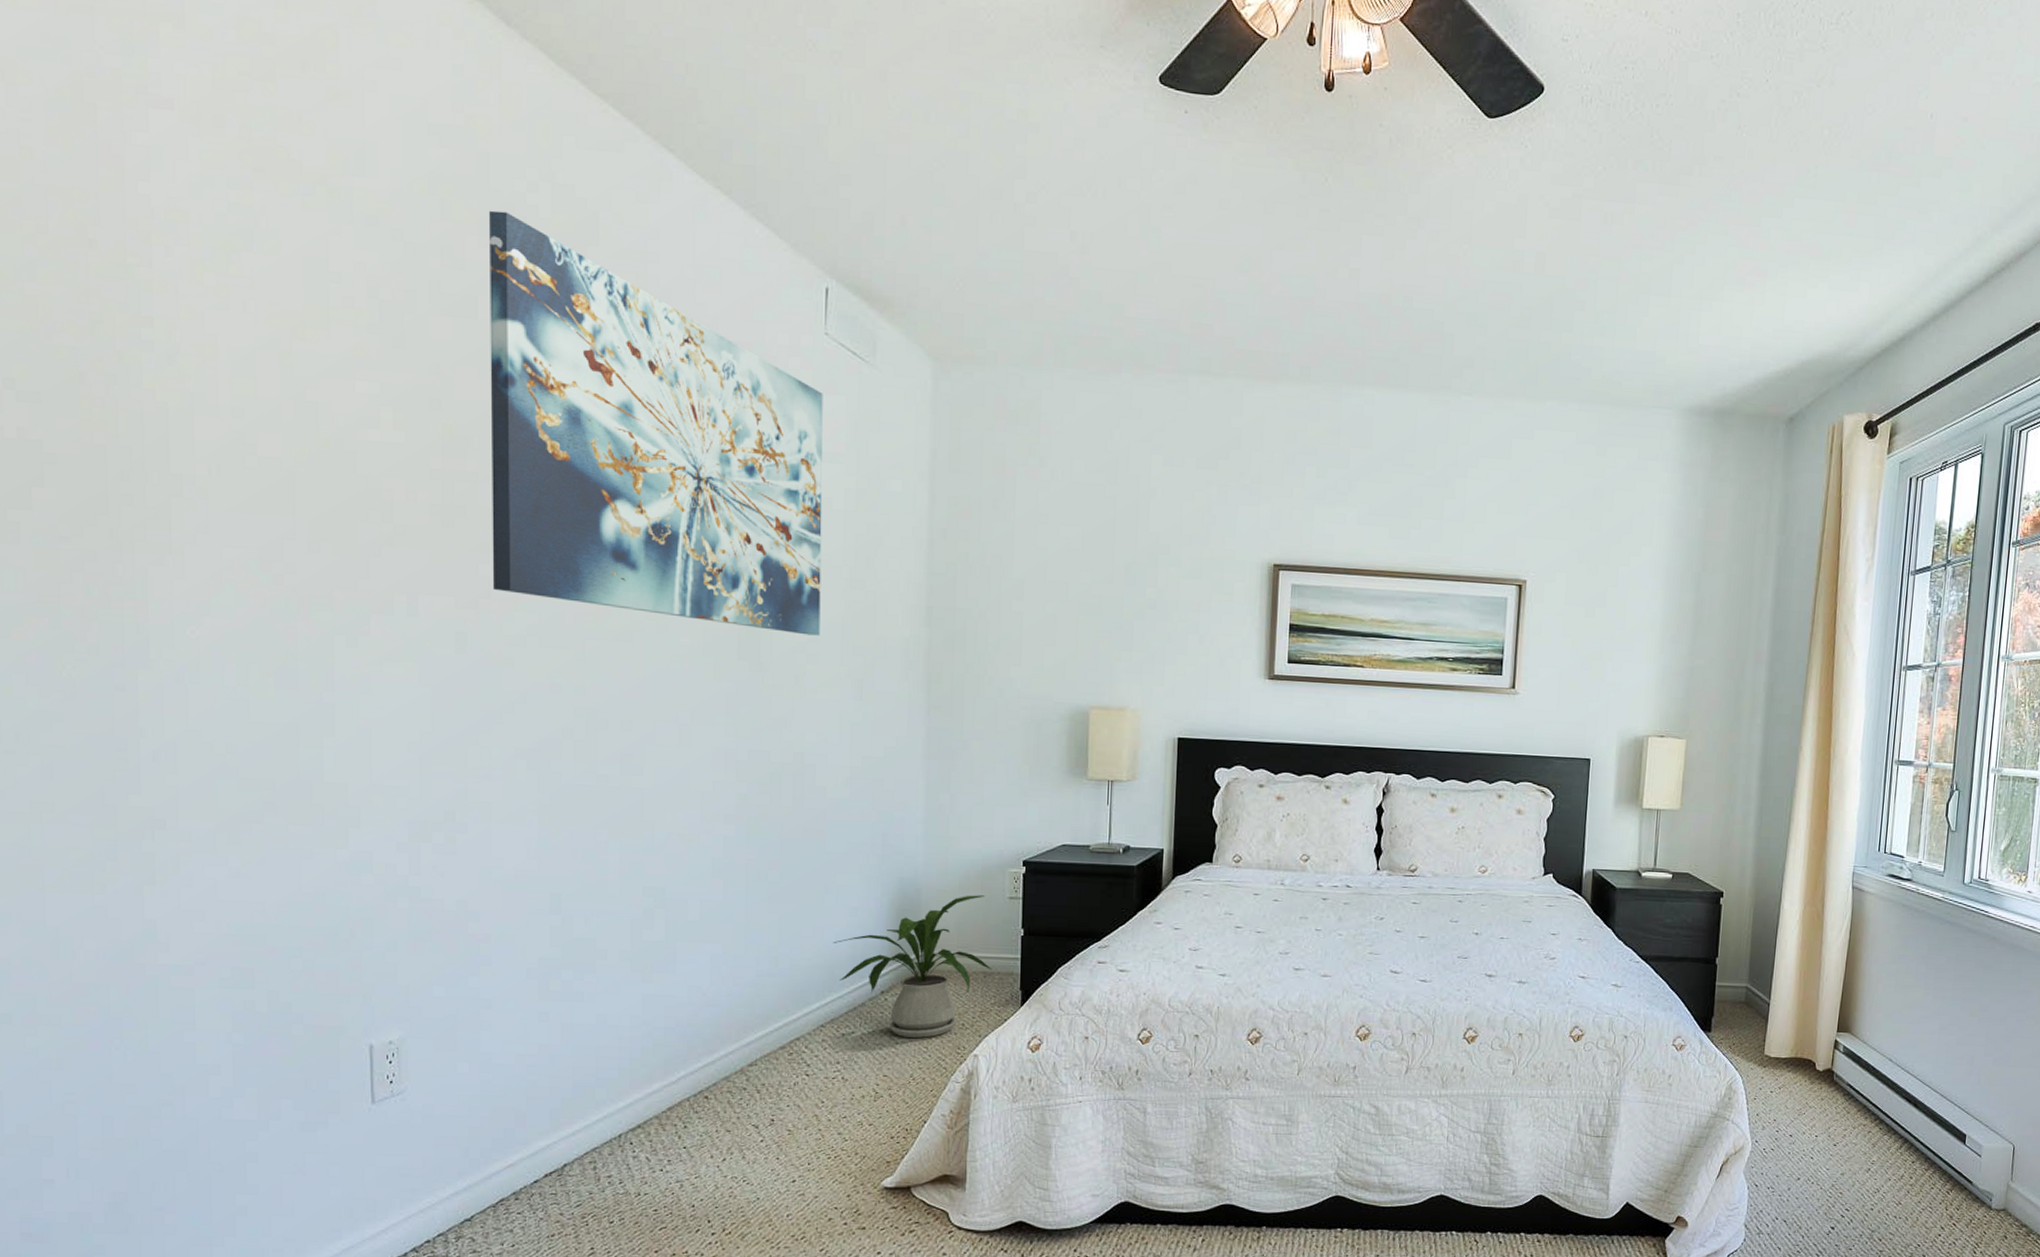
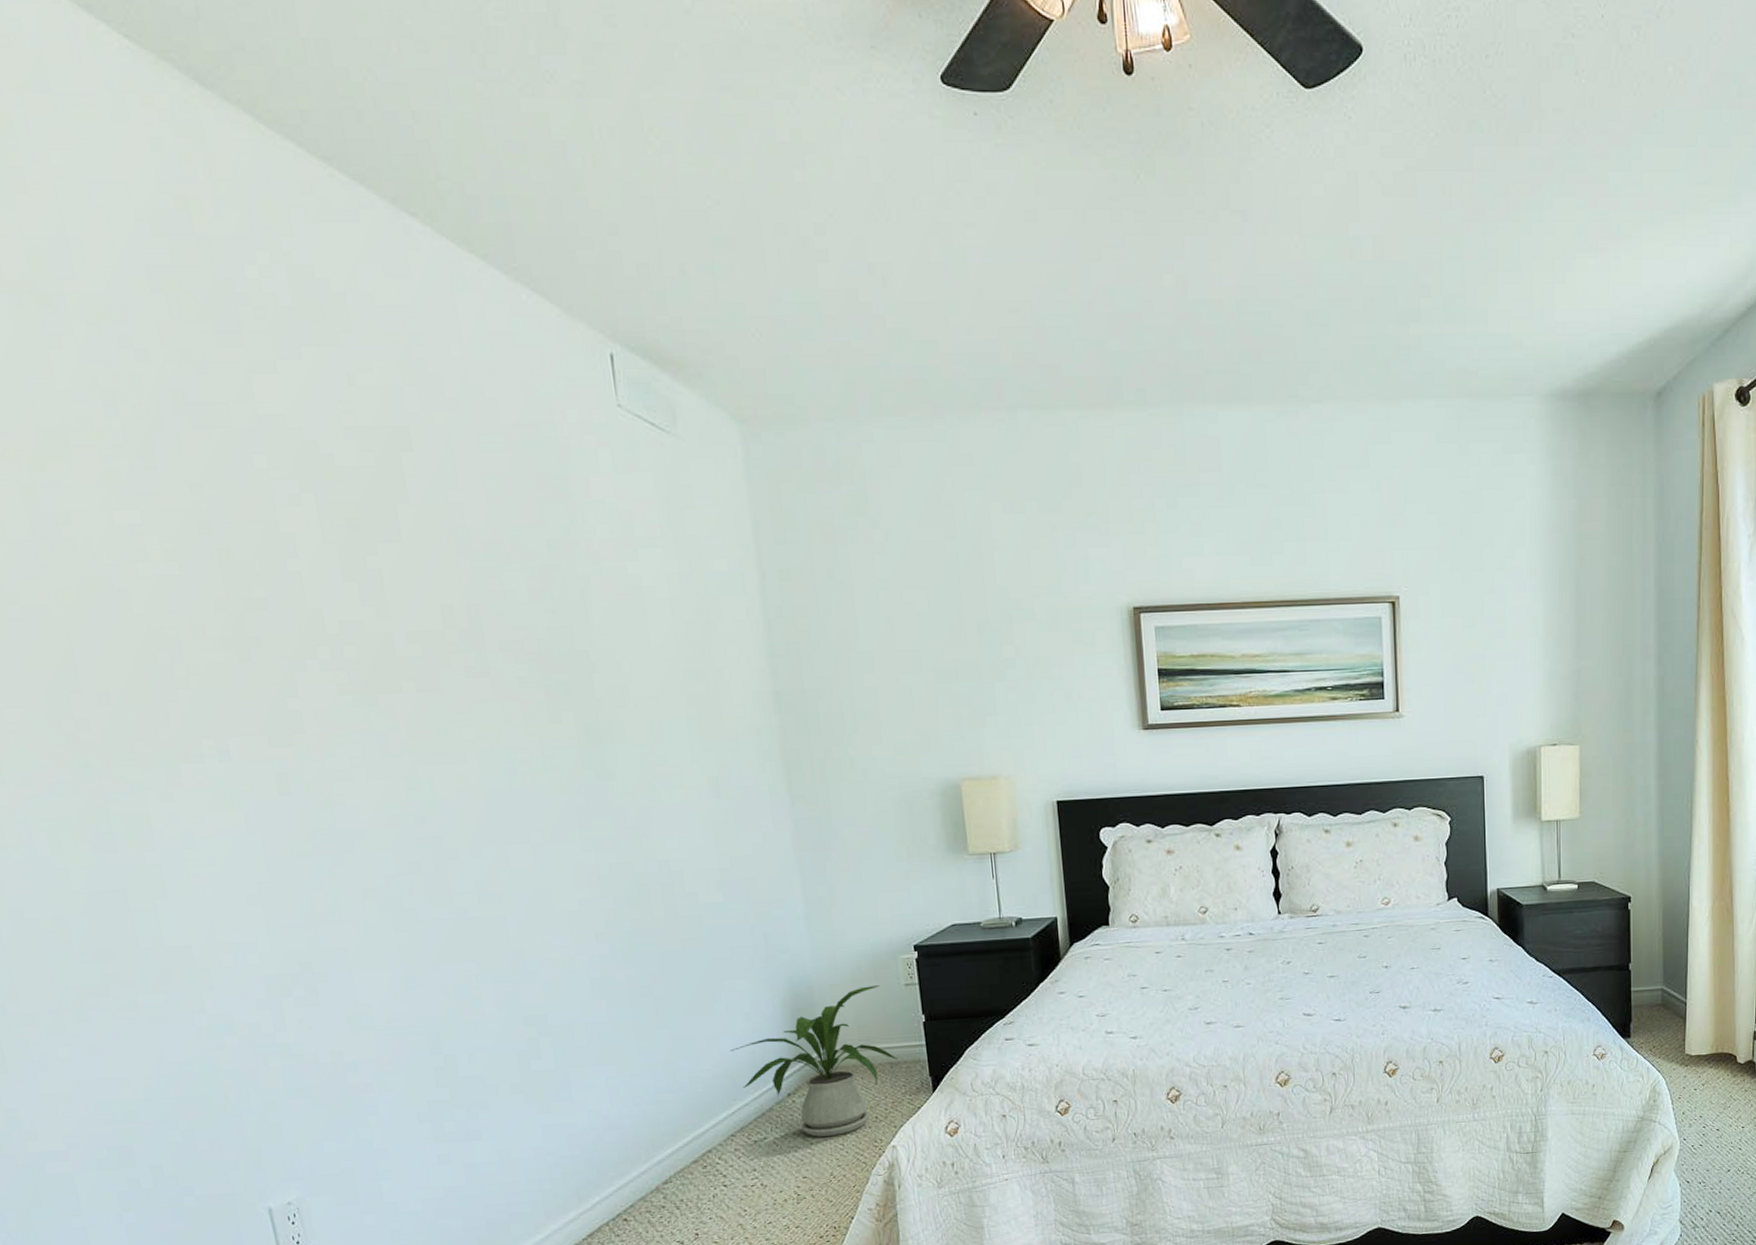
wall art: present [488,210,823,636] -> none [221,303,665,736]

